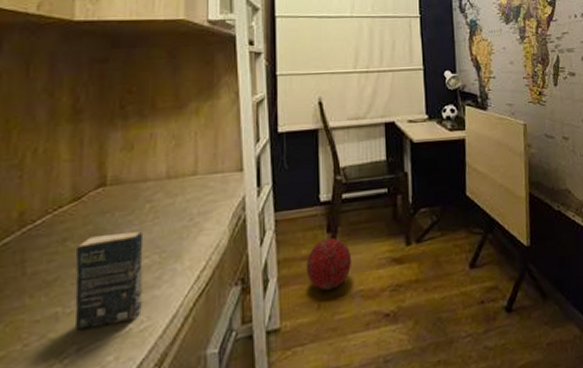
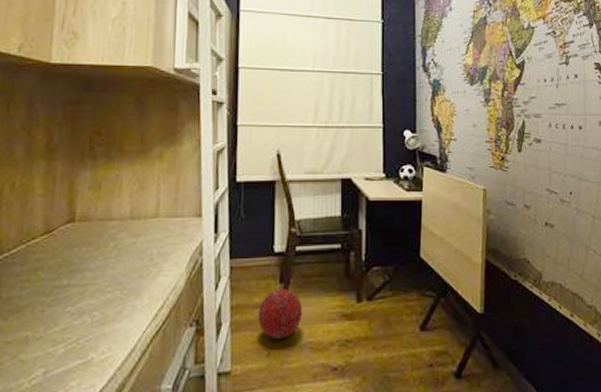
book: present [74,231,144,330] -> none [42,267,107,354]

